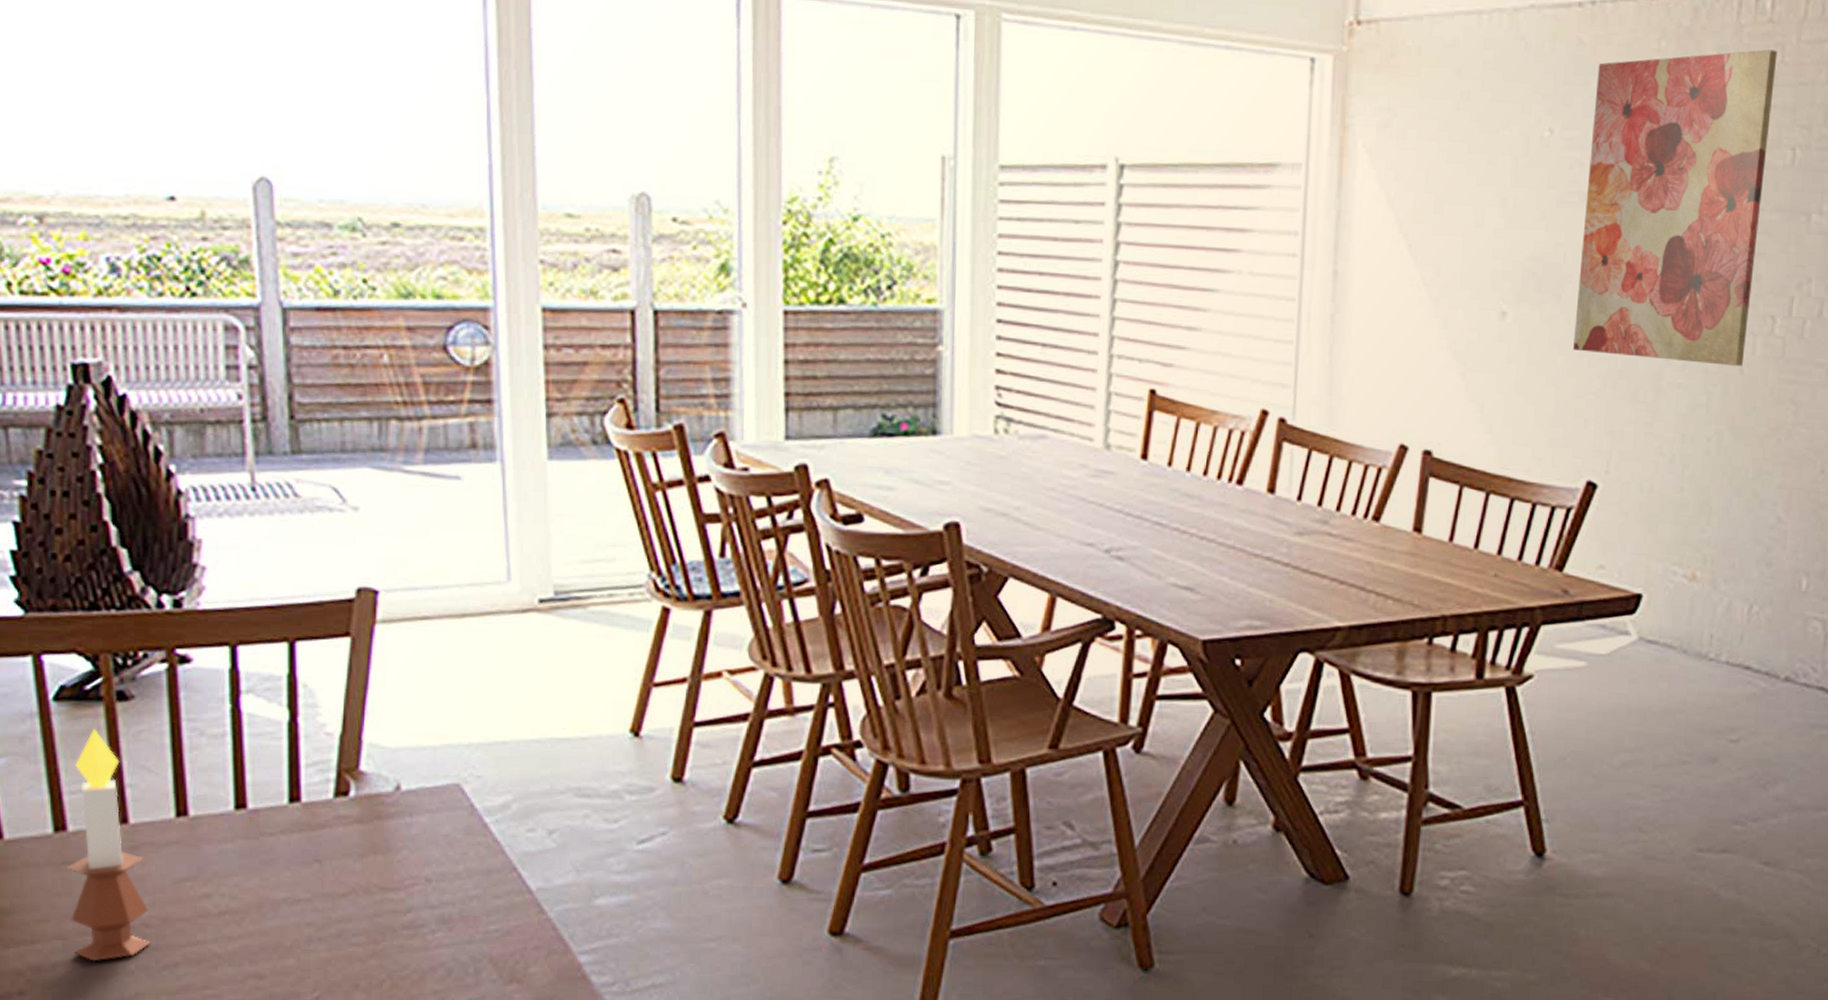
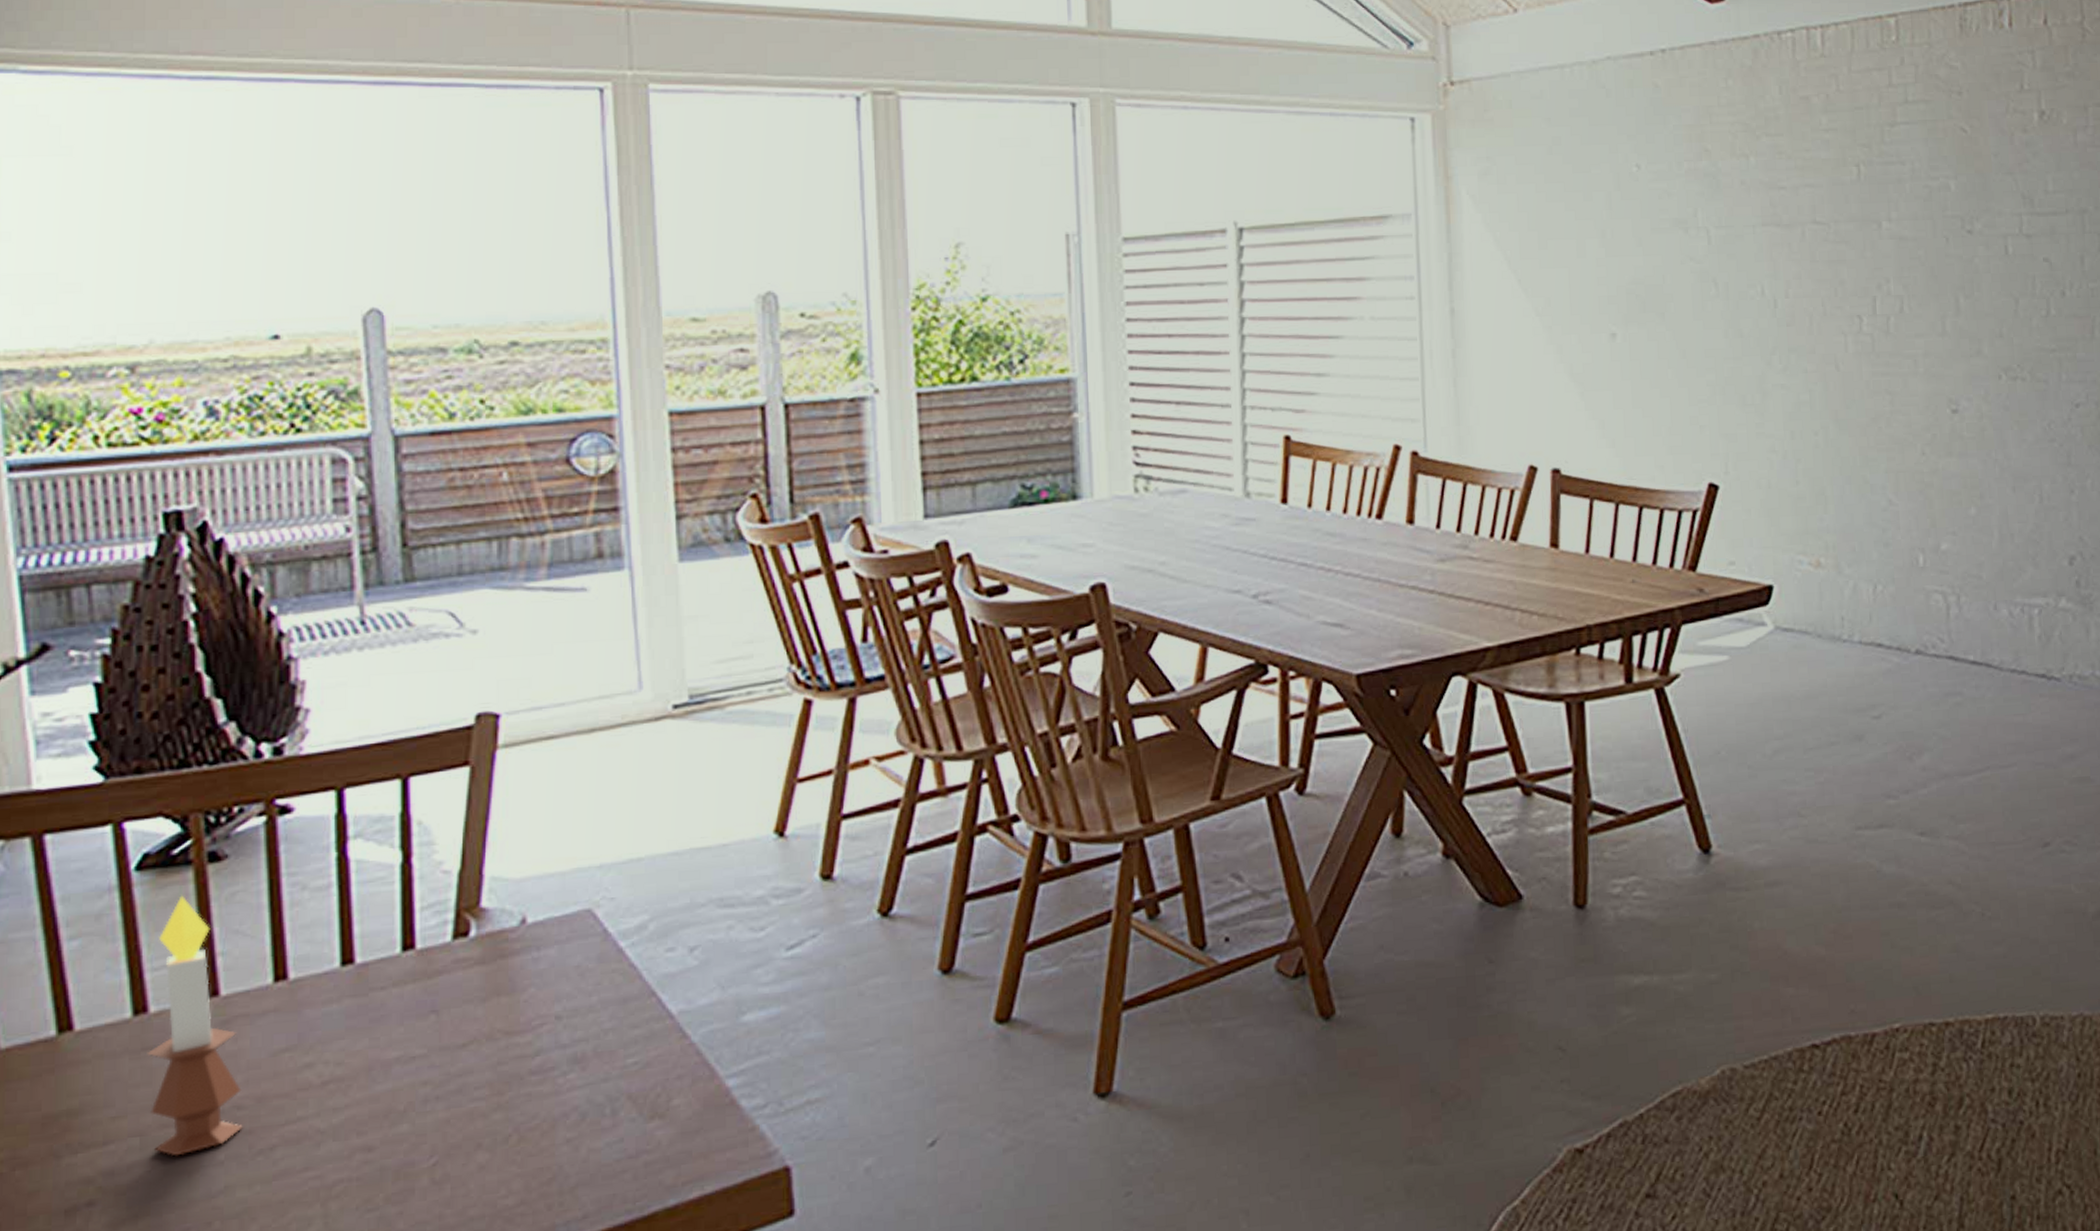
wall art: present [1573,49,1778,366] -> none [1674,80,1839,365]

